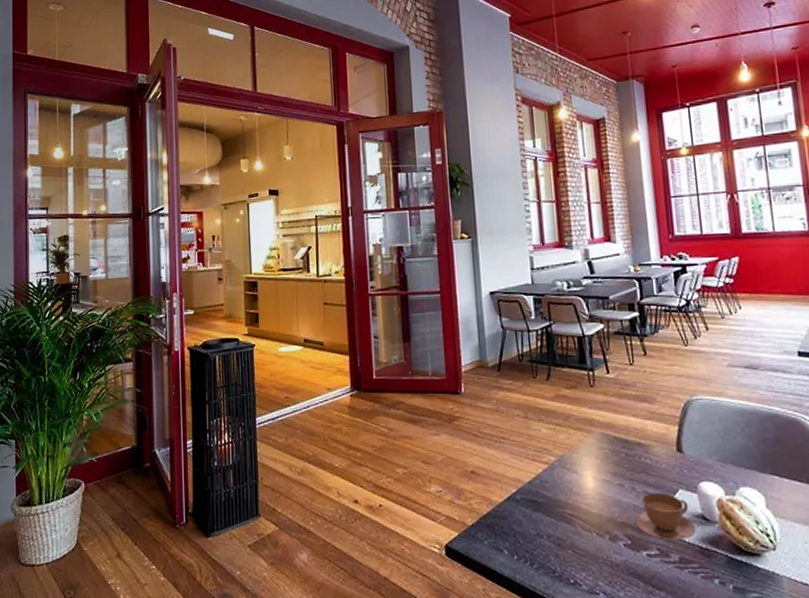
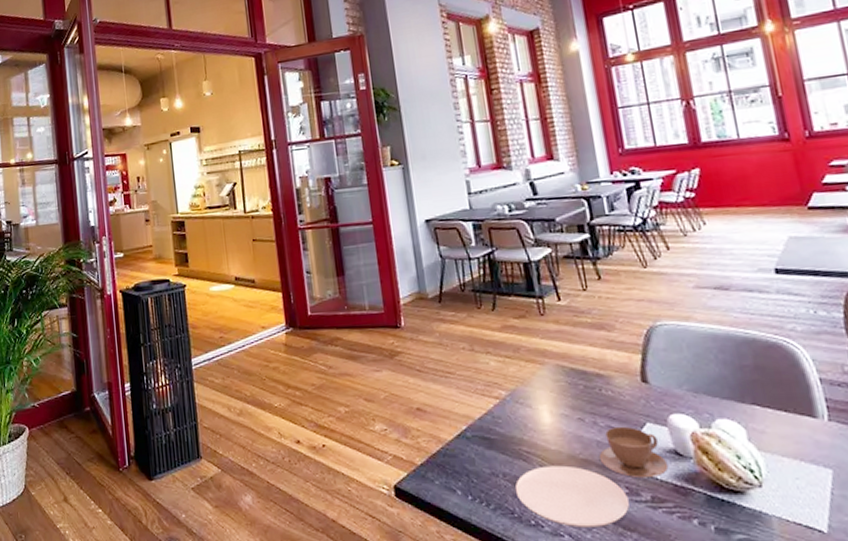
plate: none [557,528,659,586] -> present [514,465,629,527]

